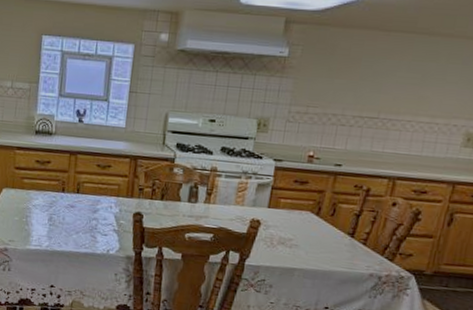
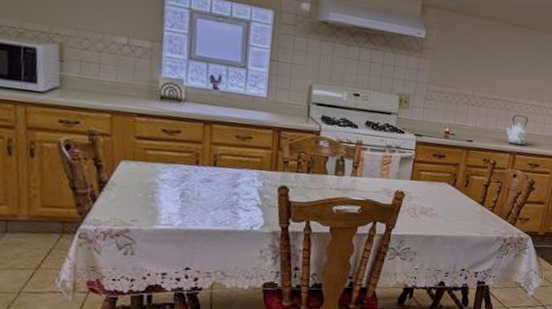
kettle: none [383,134,414,170] -> present [505,115,529,146]

